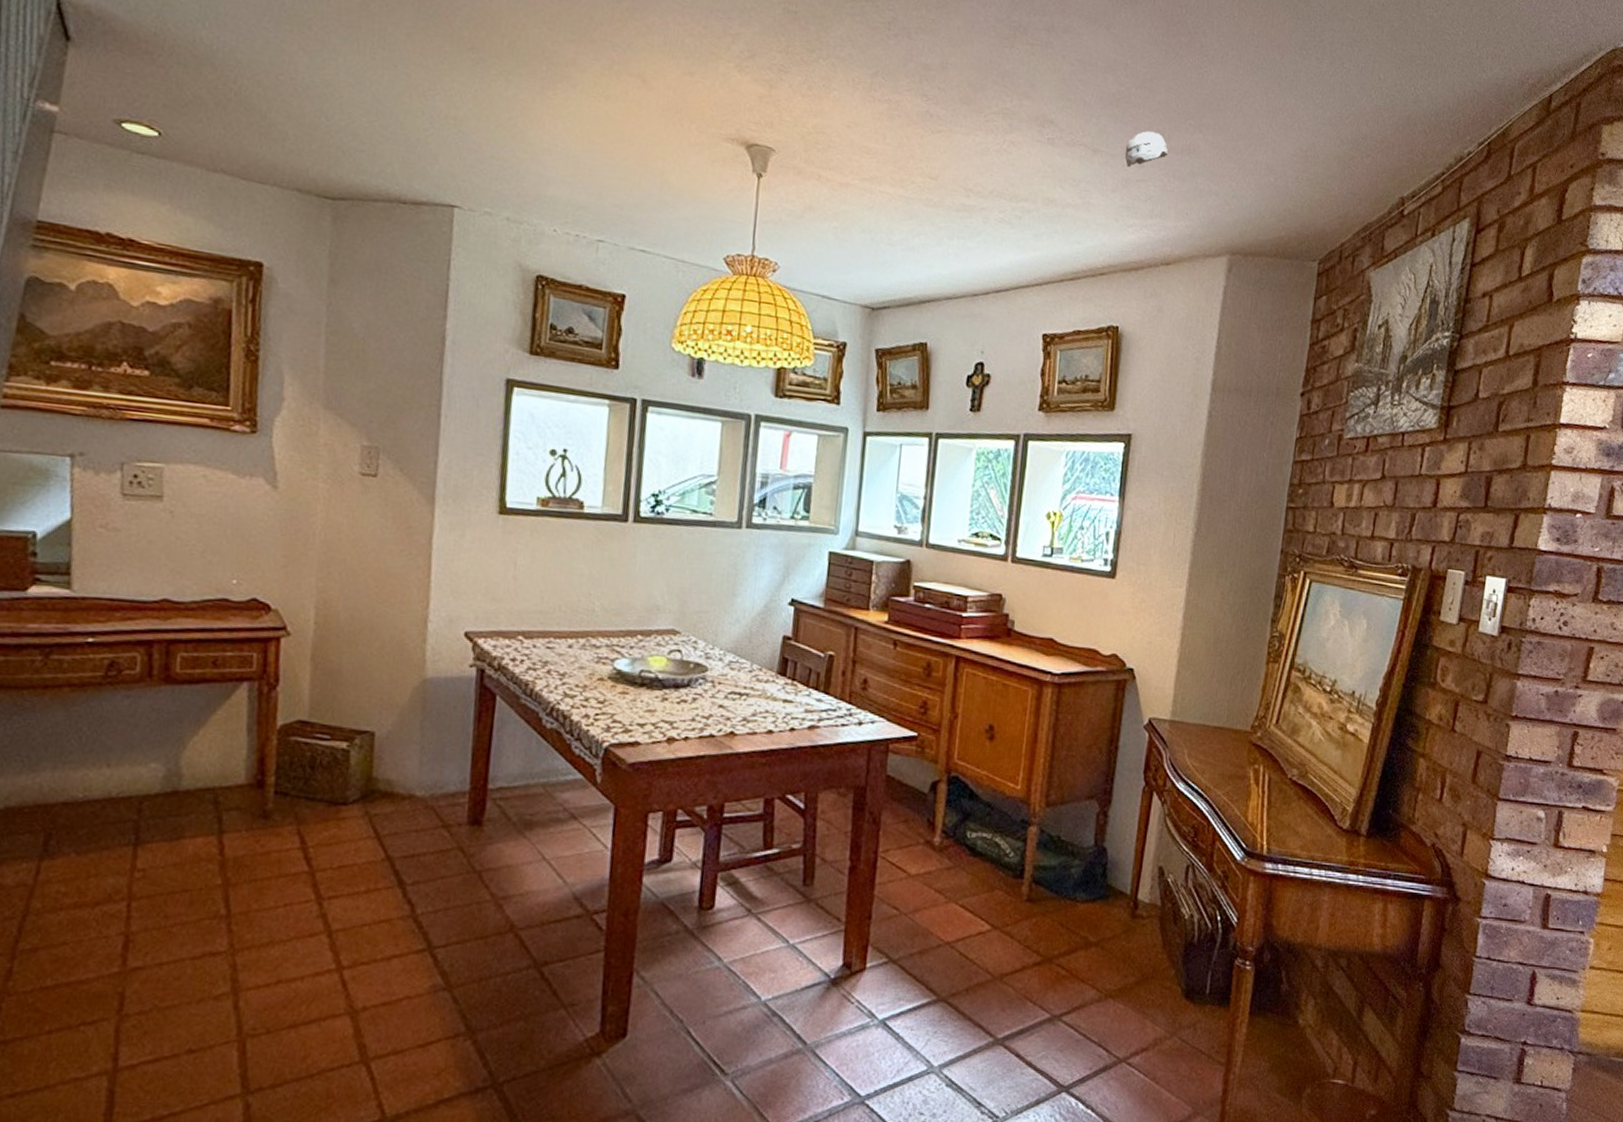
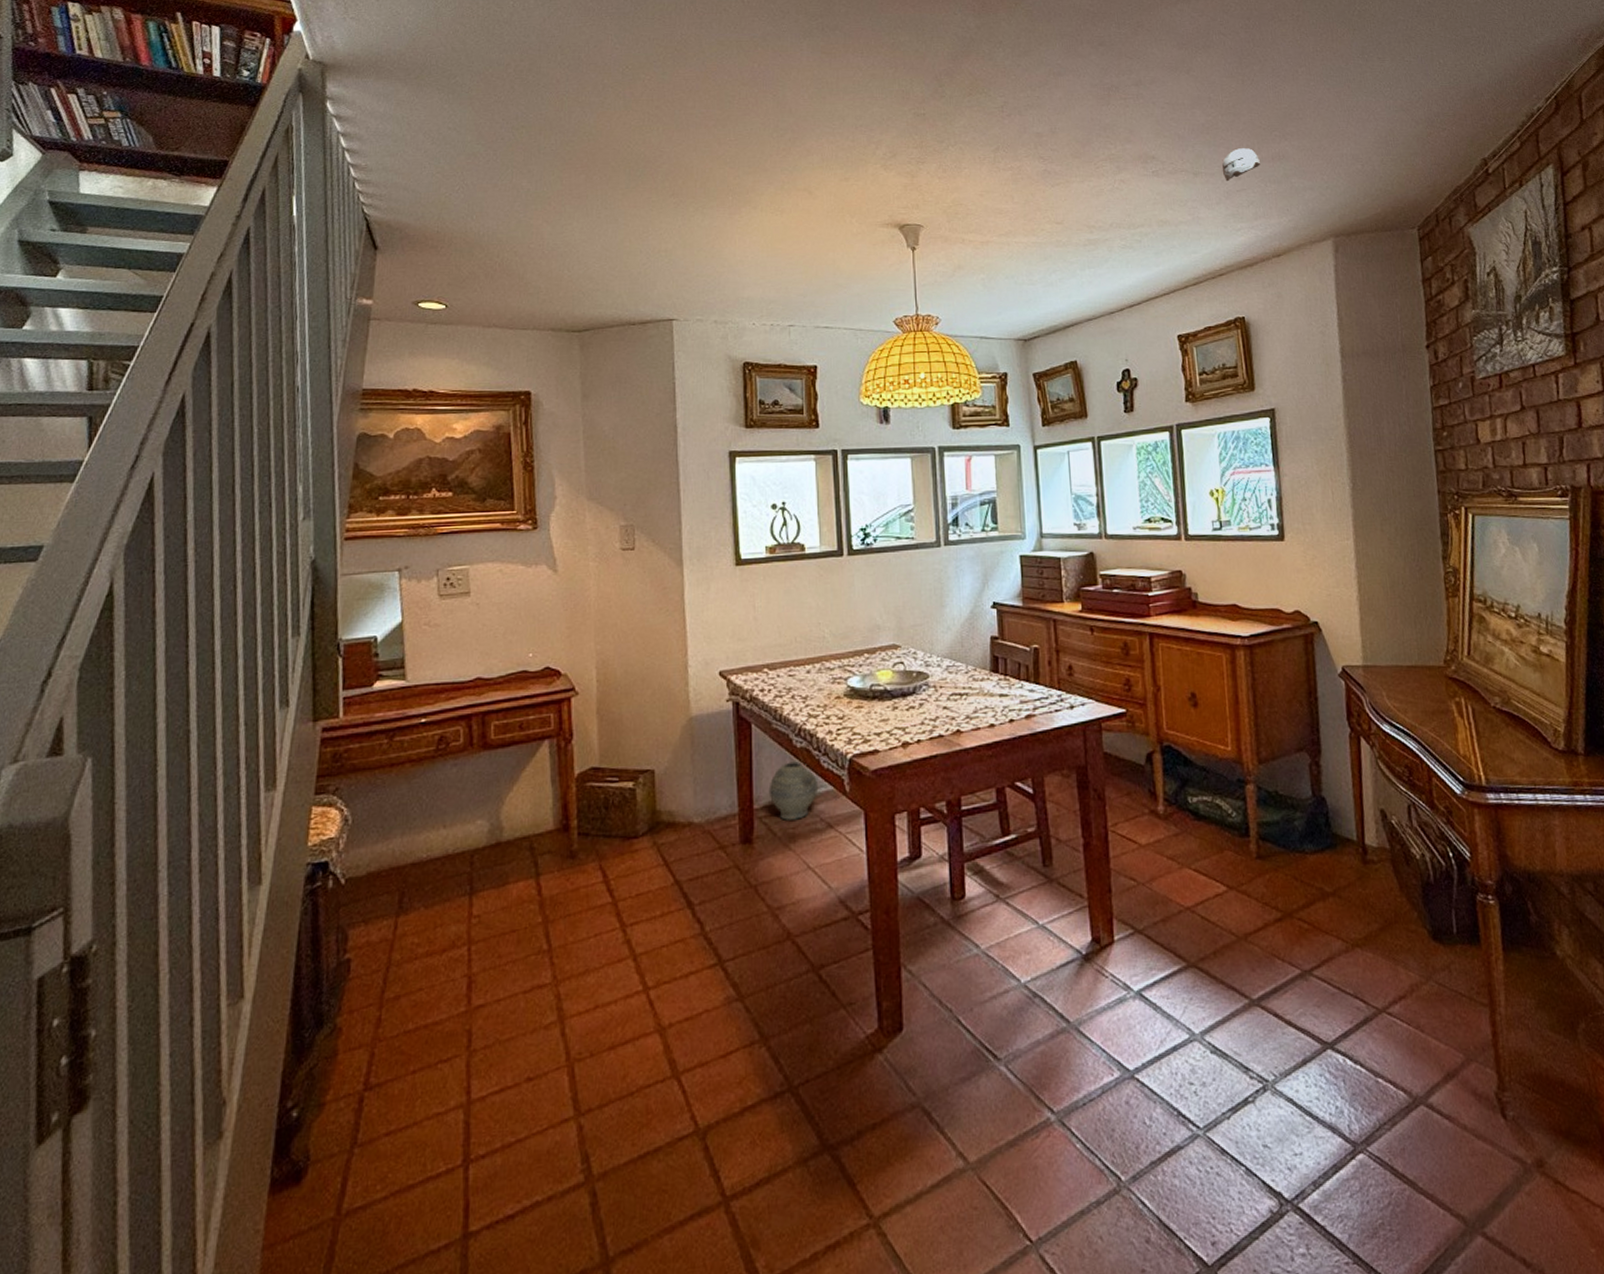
ceramic jug: none [507,742,568,806] -> present [768,761,819,820]

